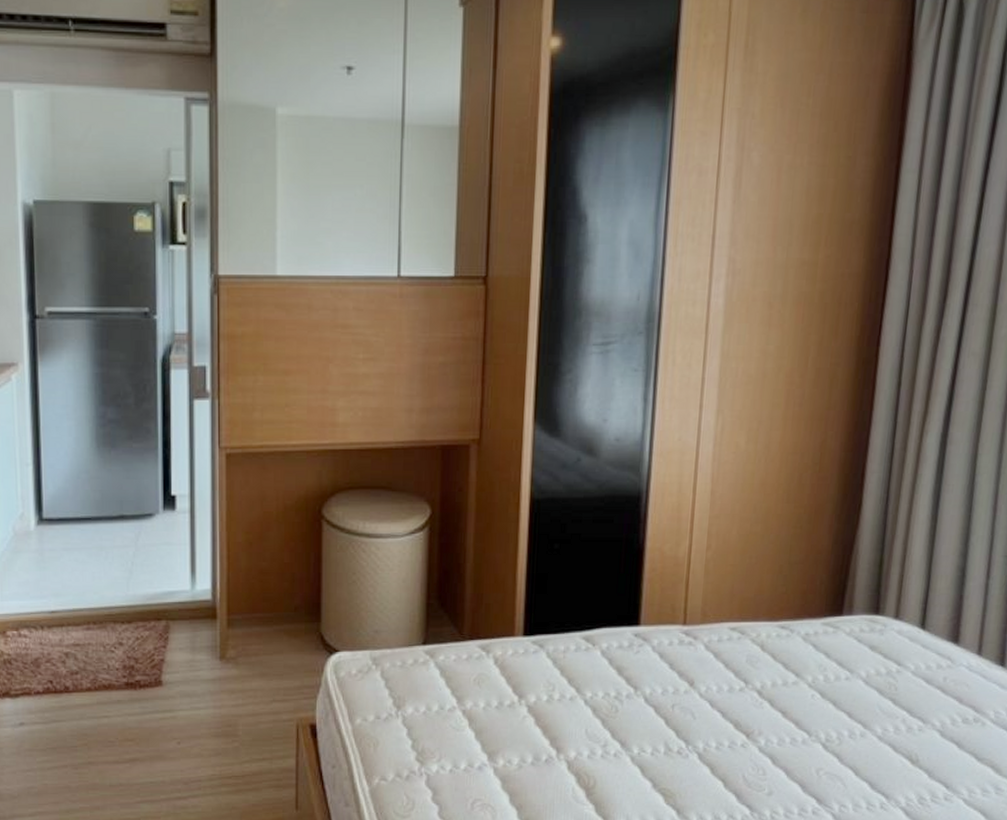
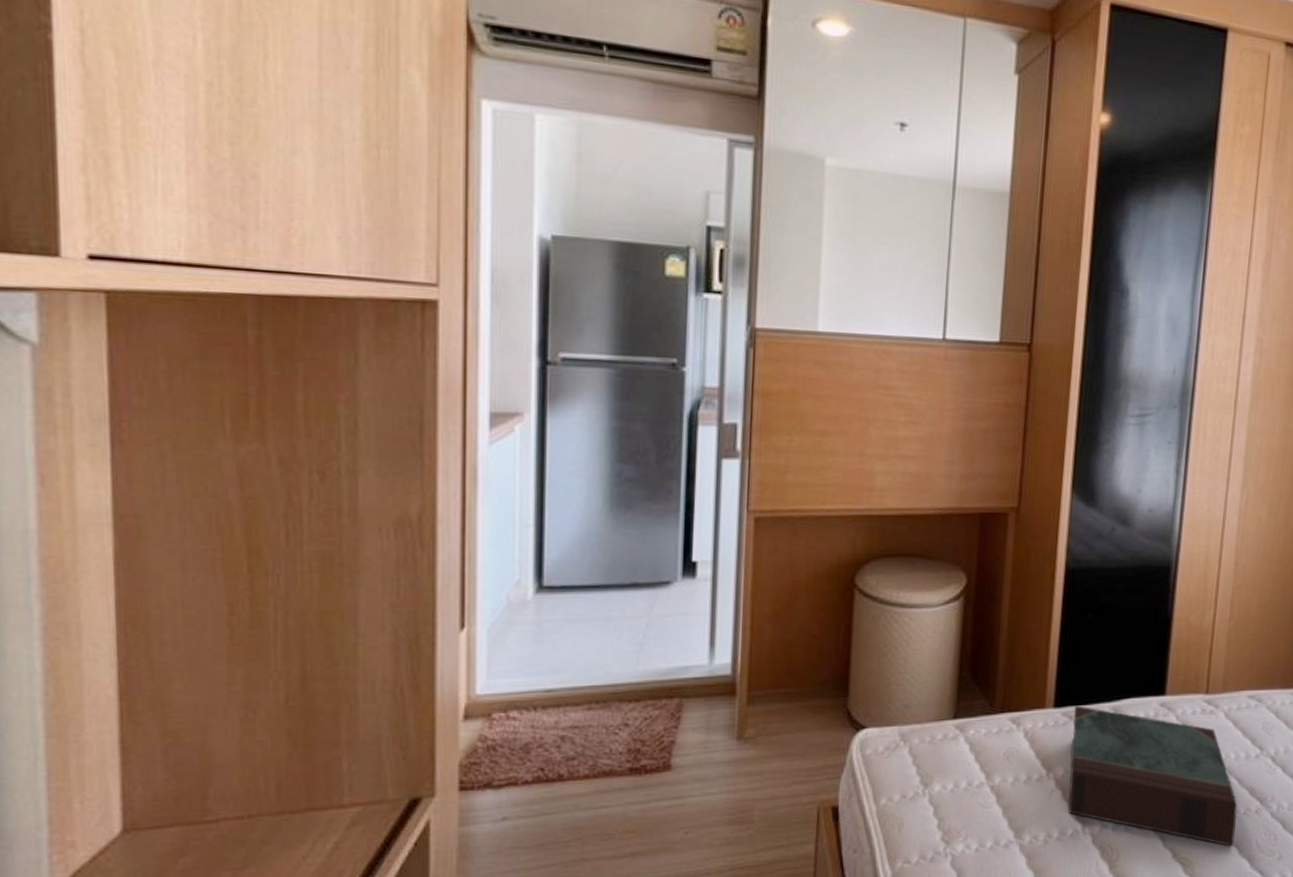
book: none [541,634,722,779] -> present [1067,705,1238,846]

